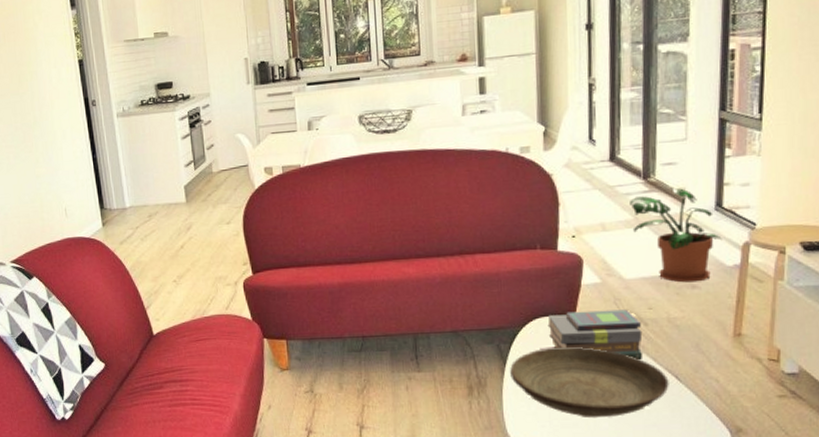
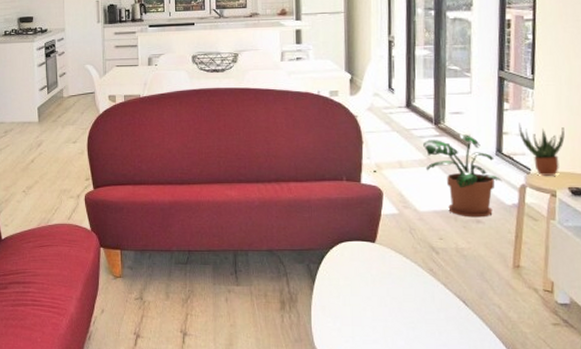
decorative bowl: present [510,346,669,419] -> none [318,269,458,337]
books: present [540,309,644,361] -> none [345,238,435,285]
potted plant: none [743,171,797,231] -> present [519,123,565,176]

